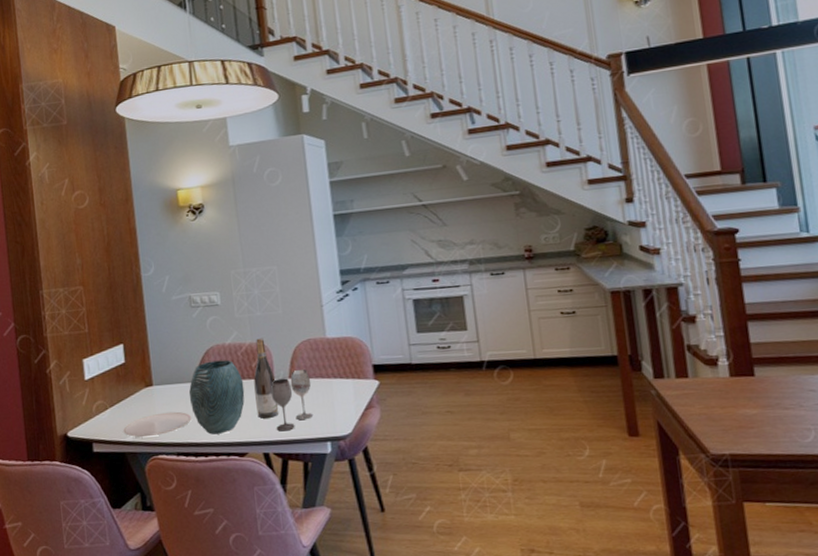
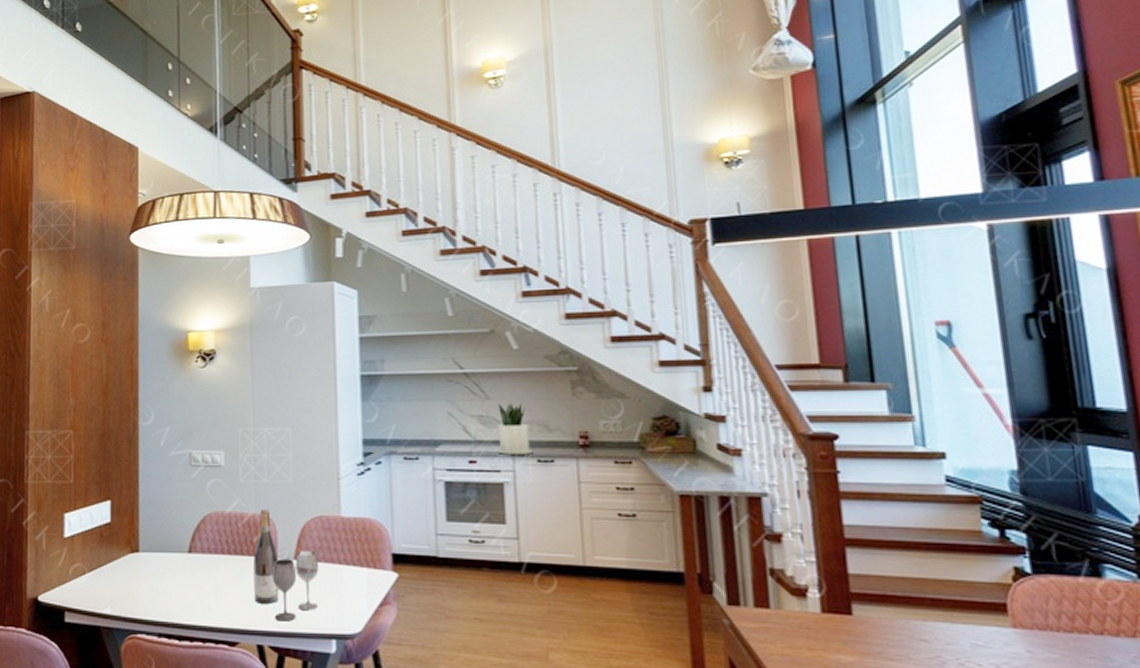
plate: present [123,411,191,438] -> none [101,584,178,611]
vase: present [188,360,245,435] -> none [178,530,242,617]
planter: none [454,226,486,273] -> present [498,403,533,456]

